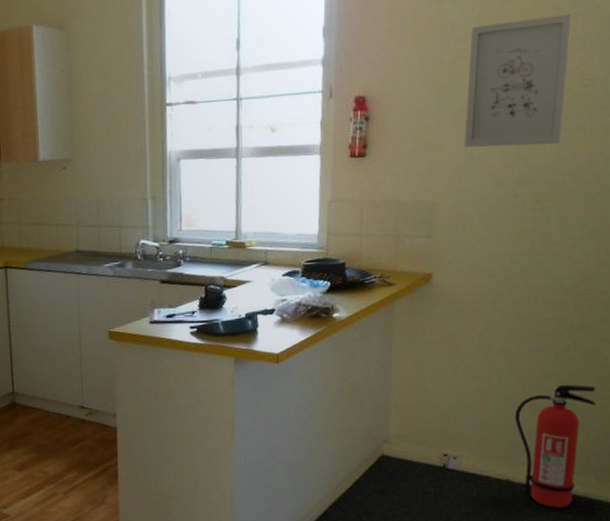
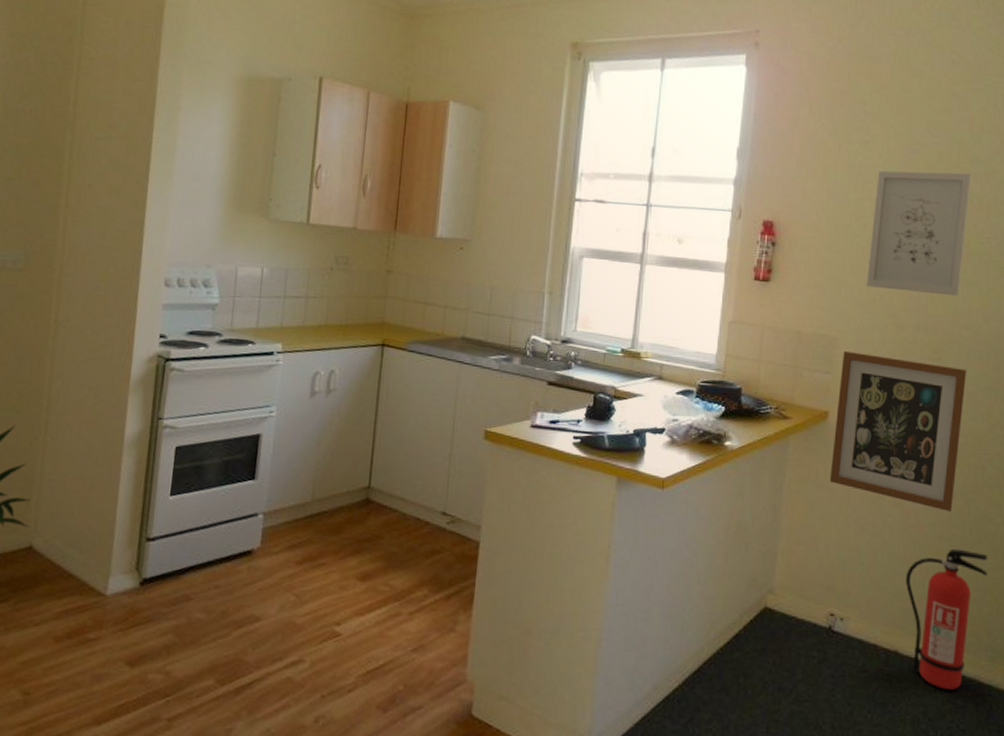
wall art: none [436,213,572,352] -> present [829,350,967,512]

